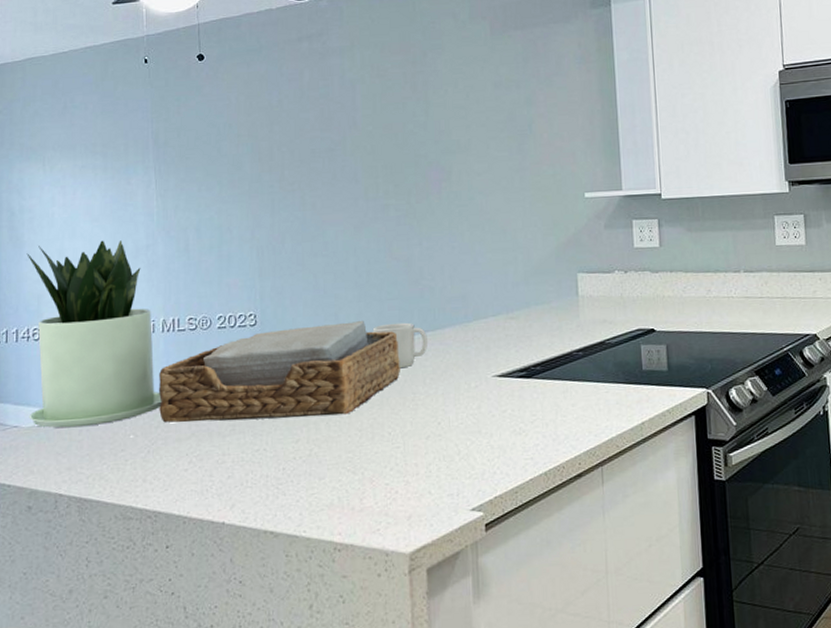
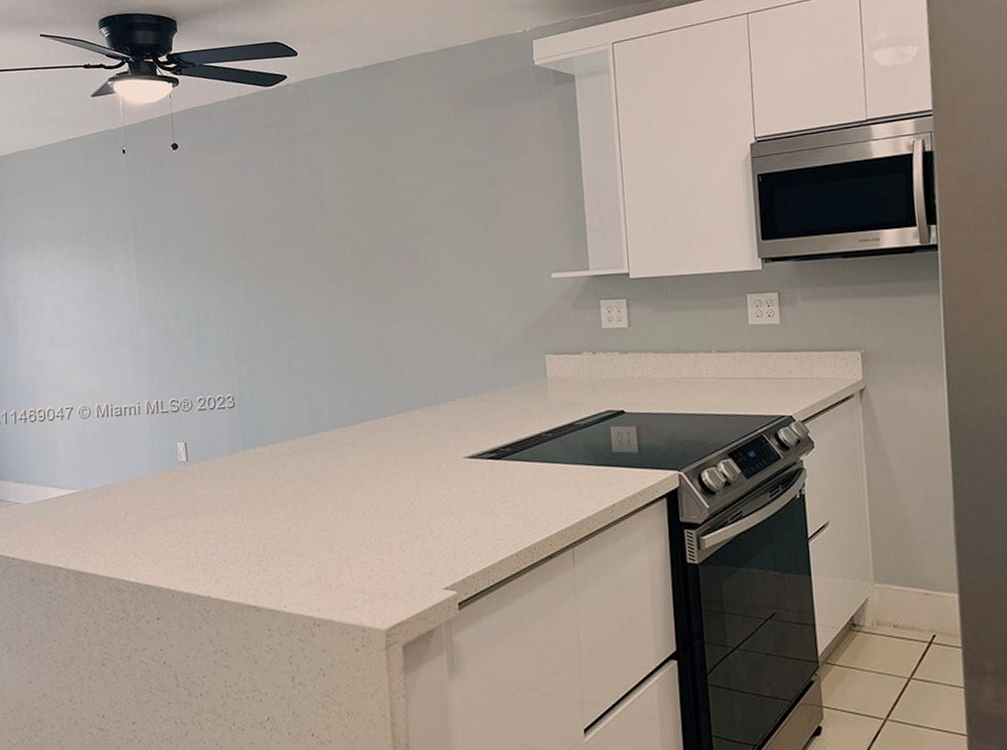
planter: present [26,240,162,428] -> none [21,326,149,505]
napkin holder: present [158,320,400,423] -> none [145,402,373,501]
mug: present [372,322,427,369] -> none [345,404,399,450]

